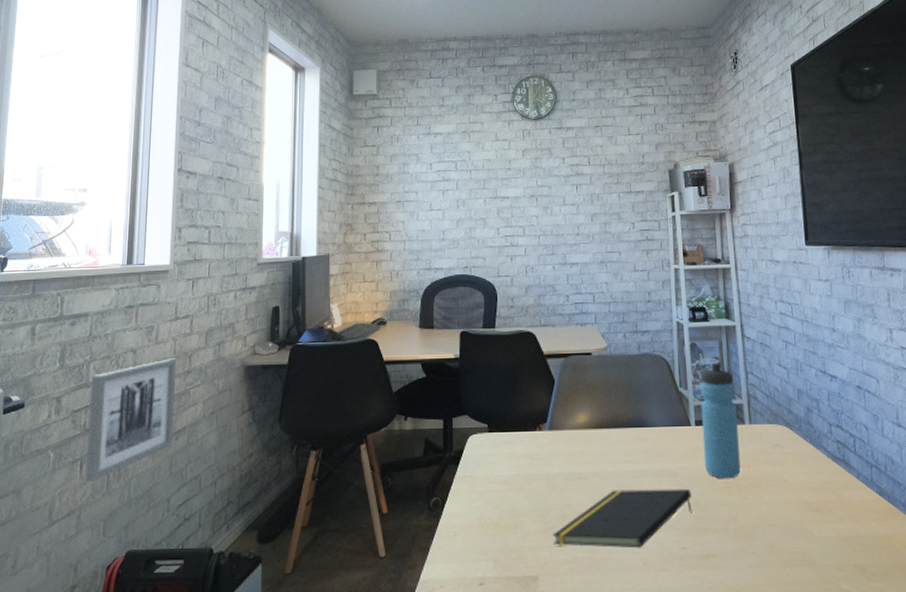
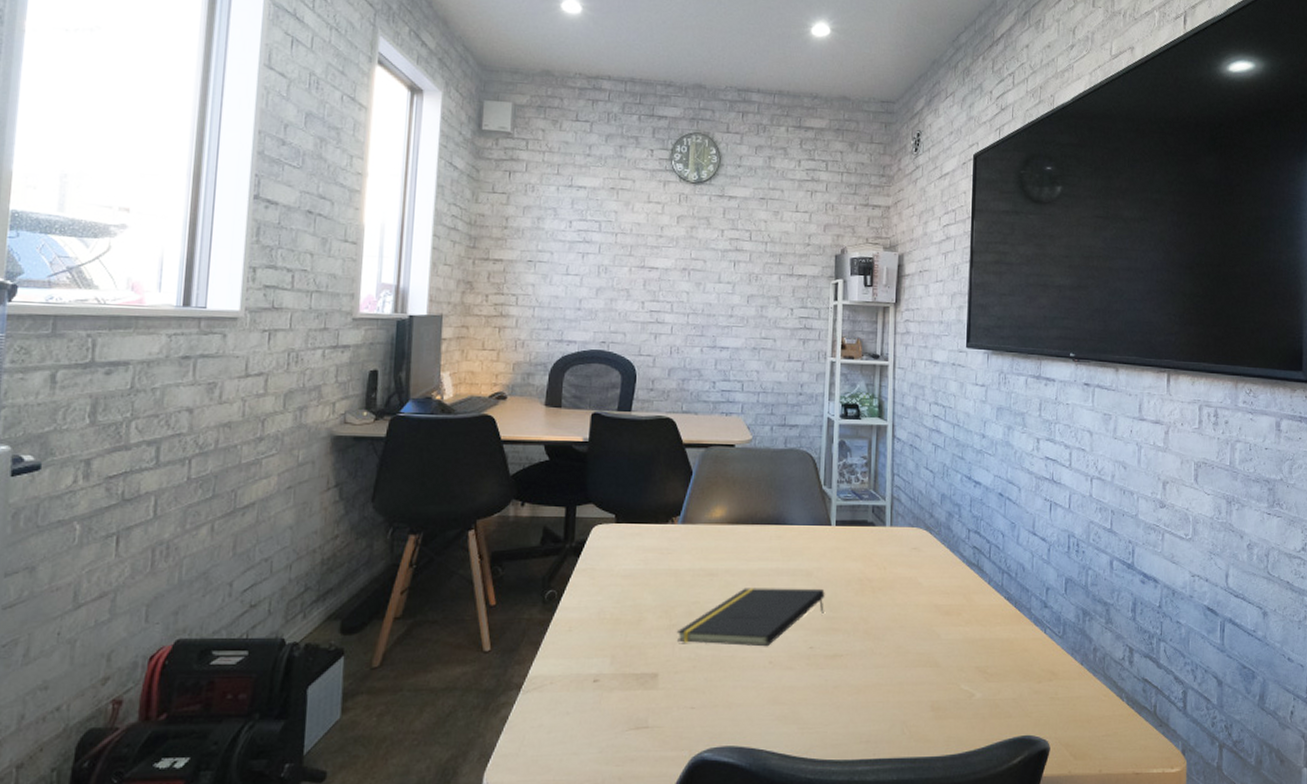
wall art: present [85,358,177,482] -> none [123,422,246,561]
water bottle: present [700,362,741,479] -> none [841,462,880,580]

